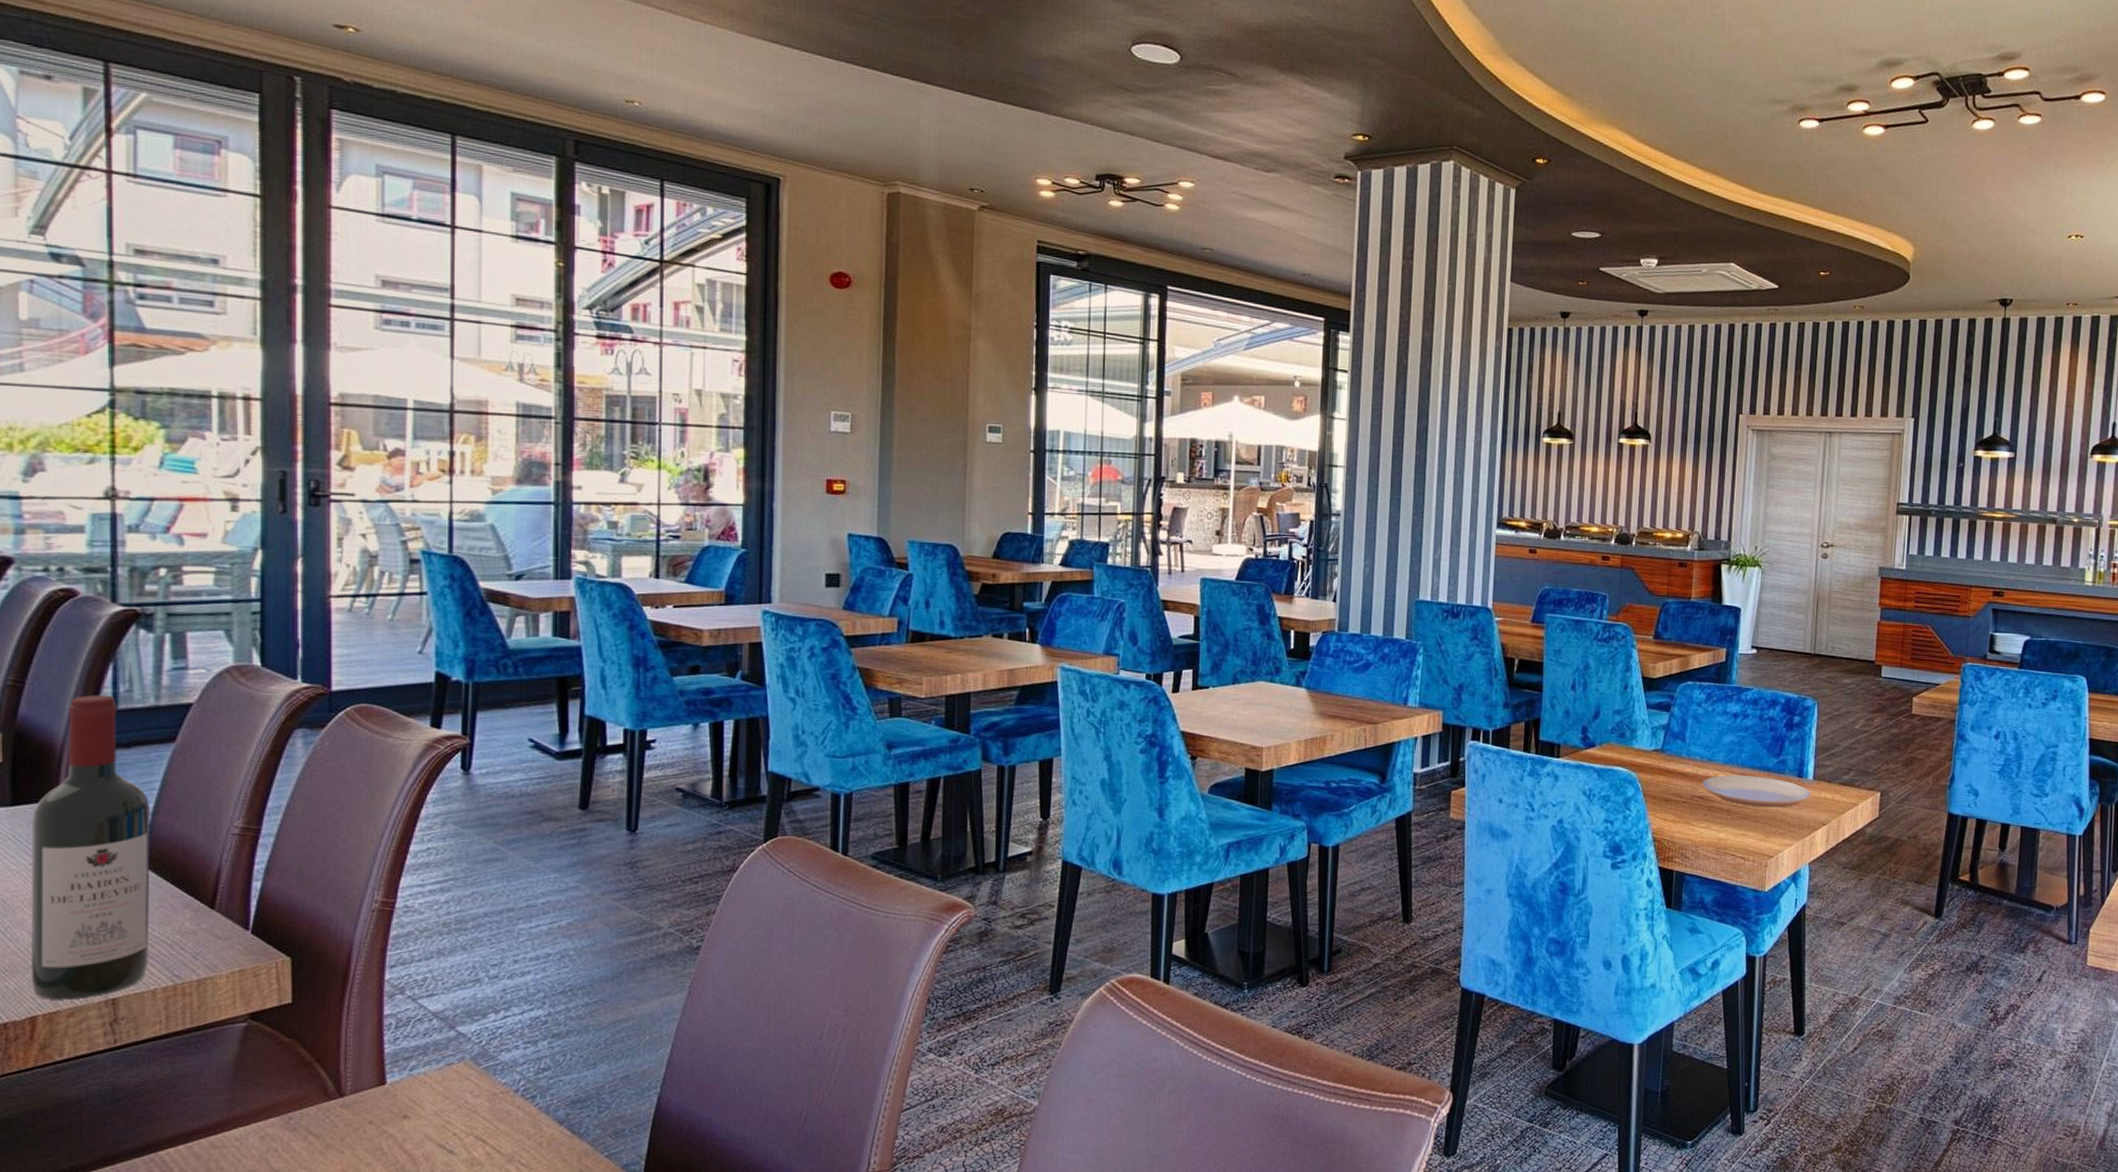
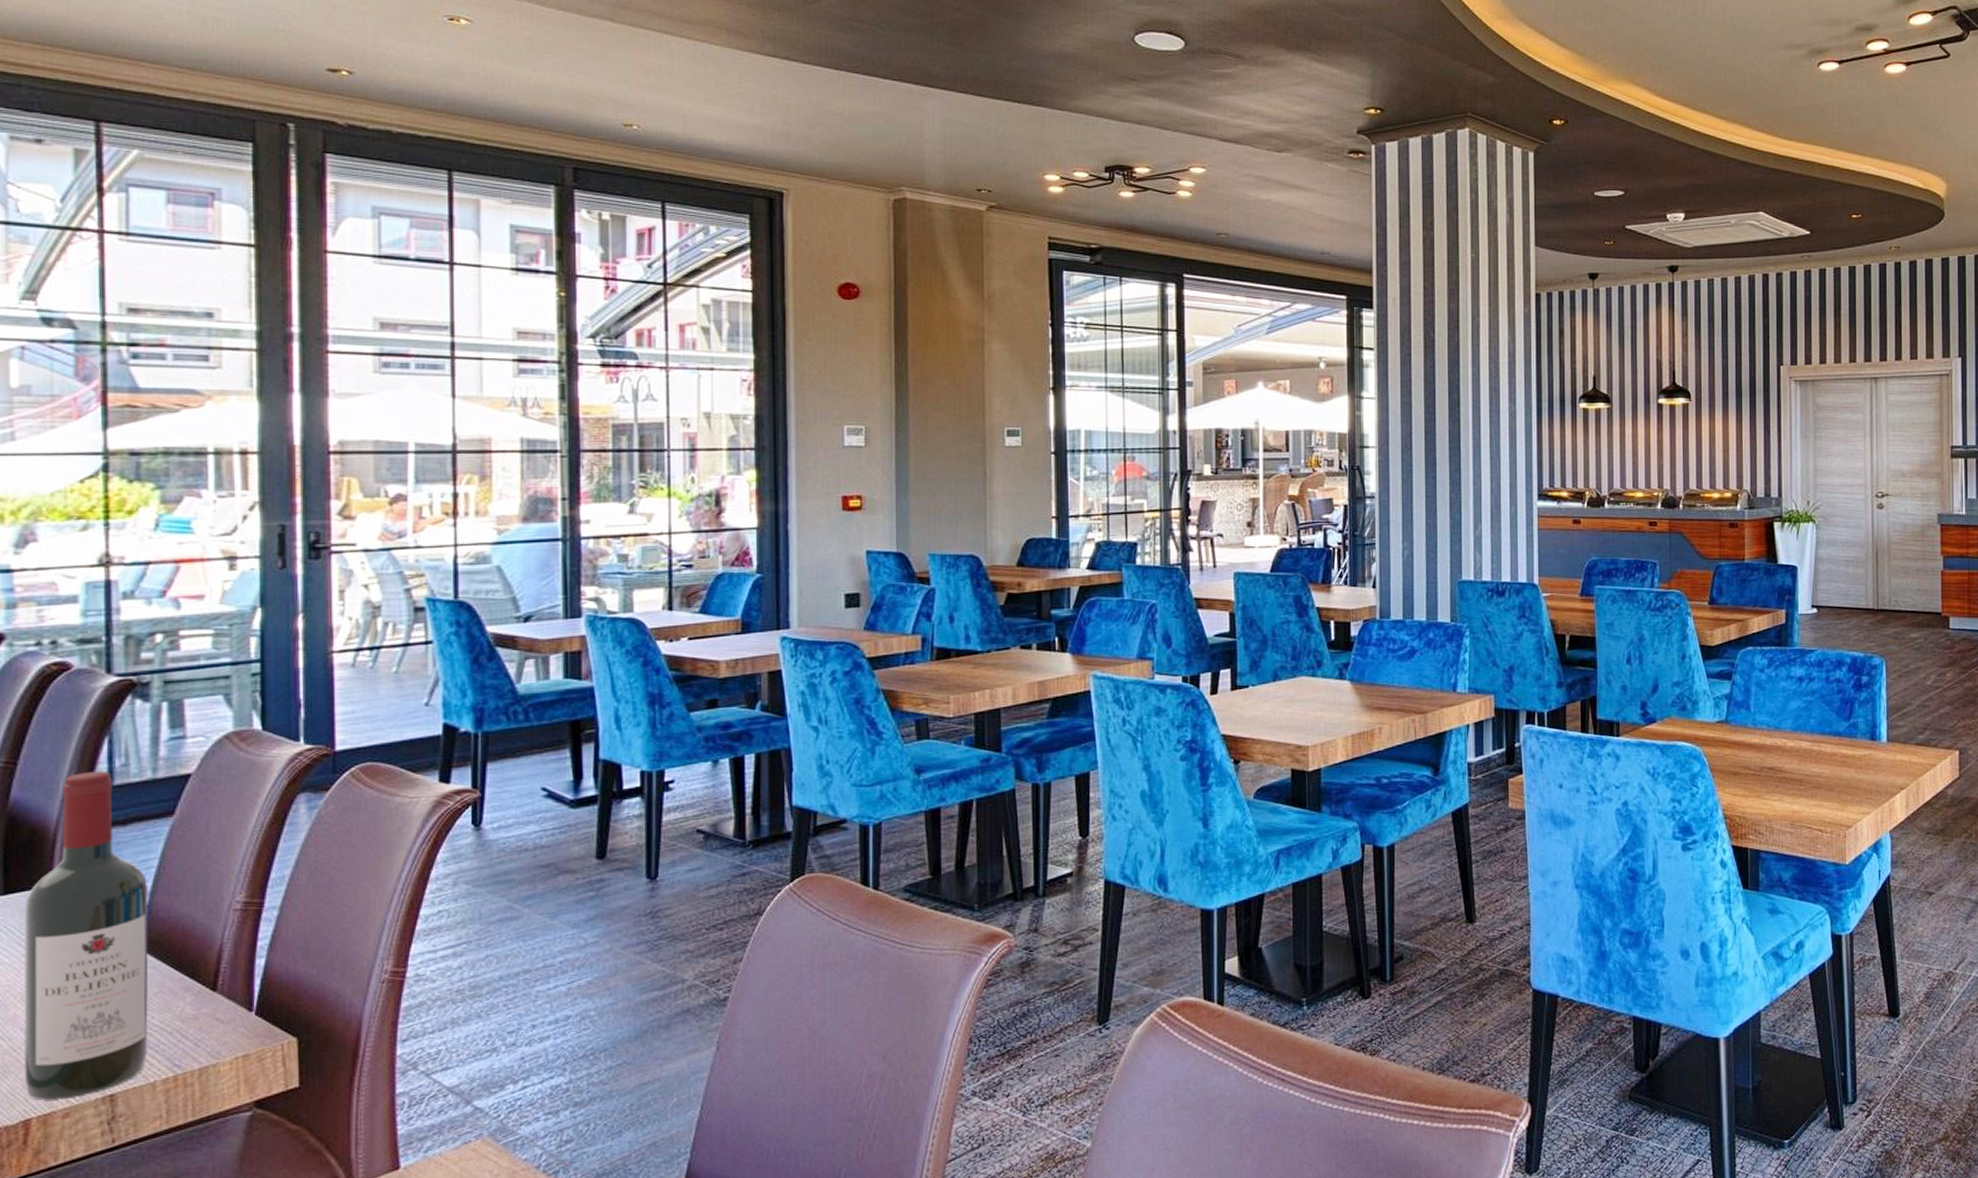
plate: present [1702,775,1811,808] -> none [1771,742,1886,775]

